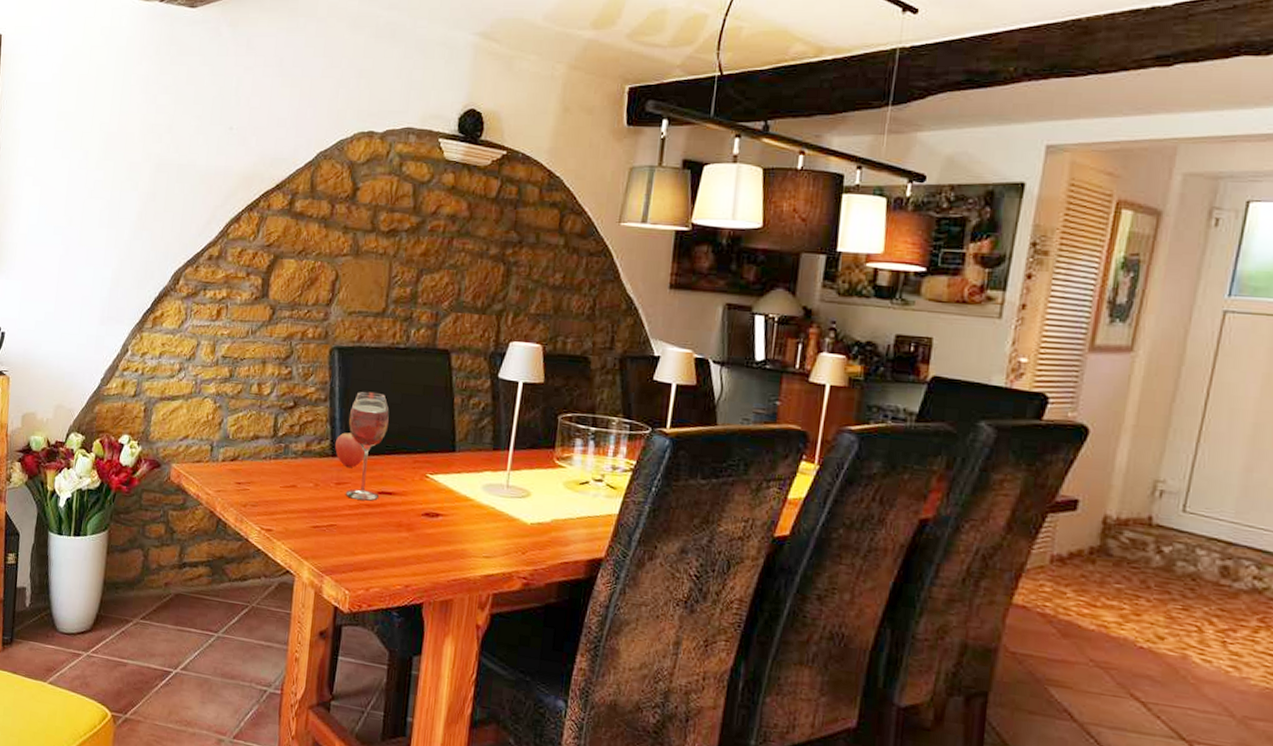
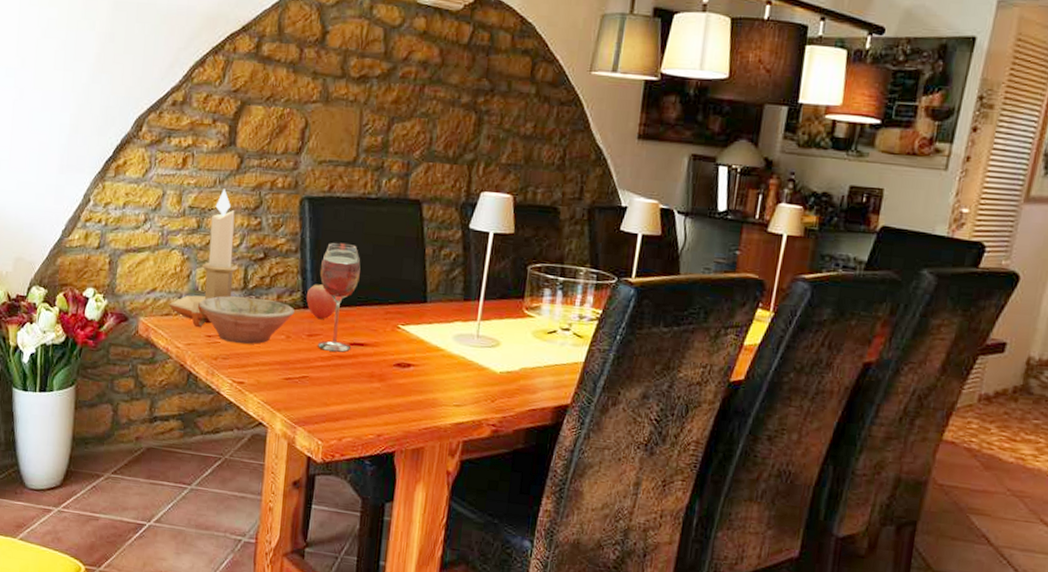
candlestick: none [200,339,268,475] -> present [169,188,238,328]
bowl: none [230,443,324,492] -> present [199,296,295,345]

